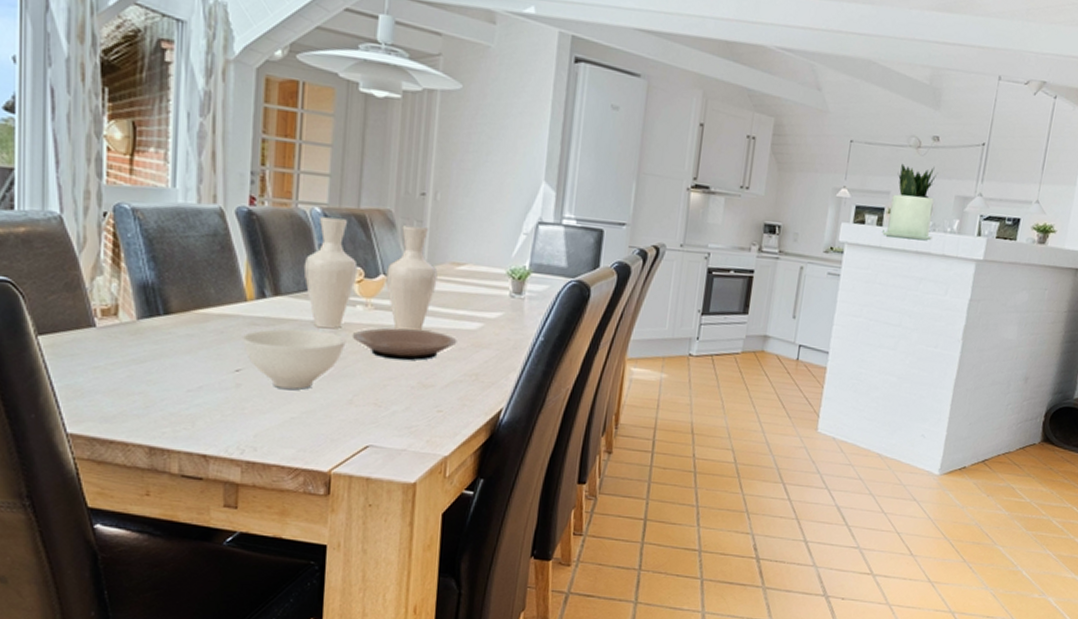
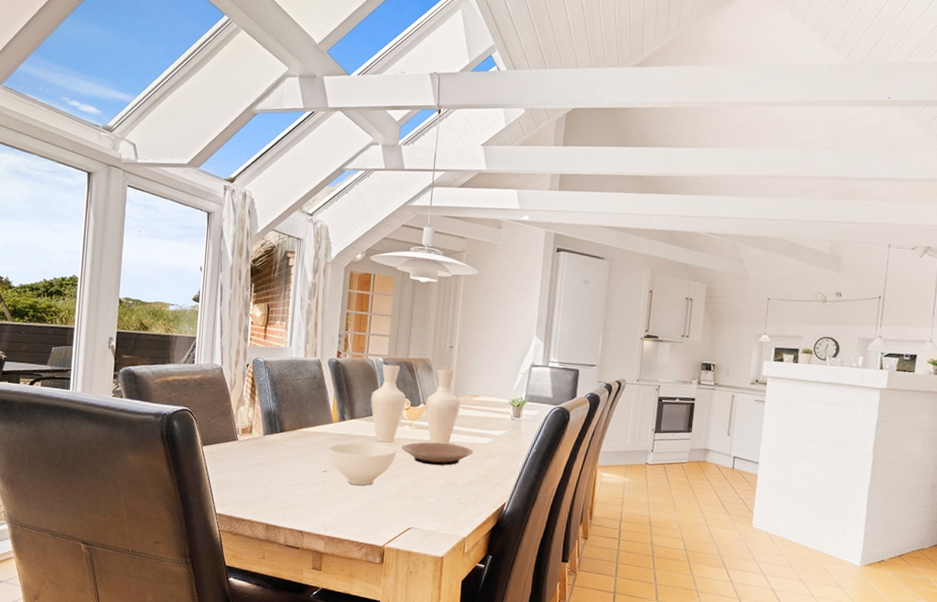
planter: present [882,163,938,241] -> none [798,314,842,374]

